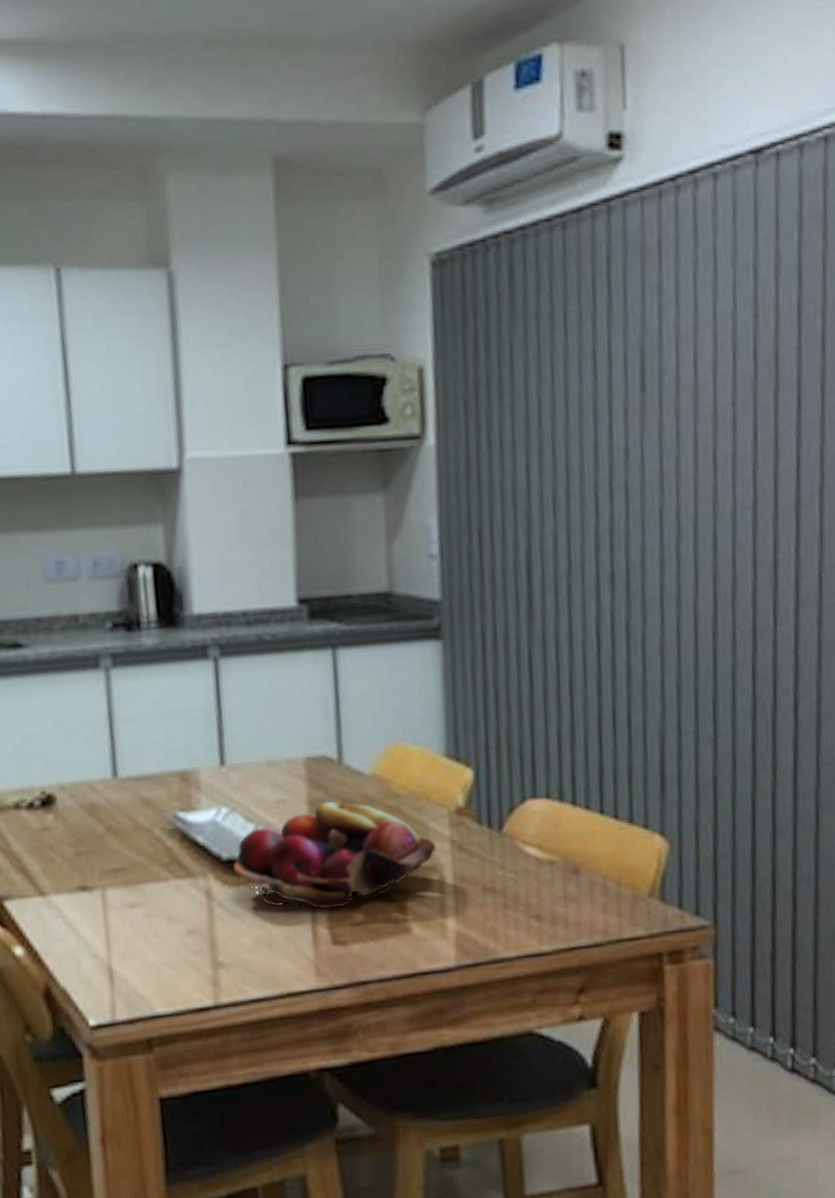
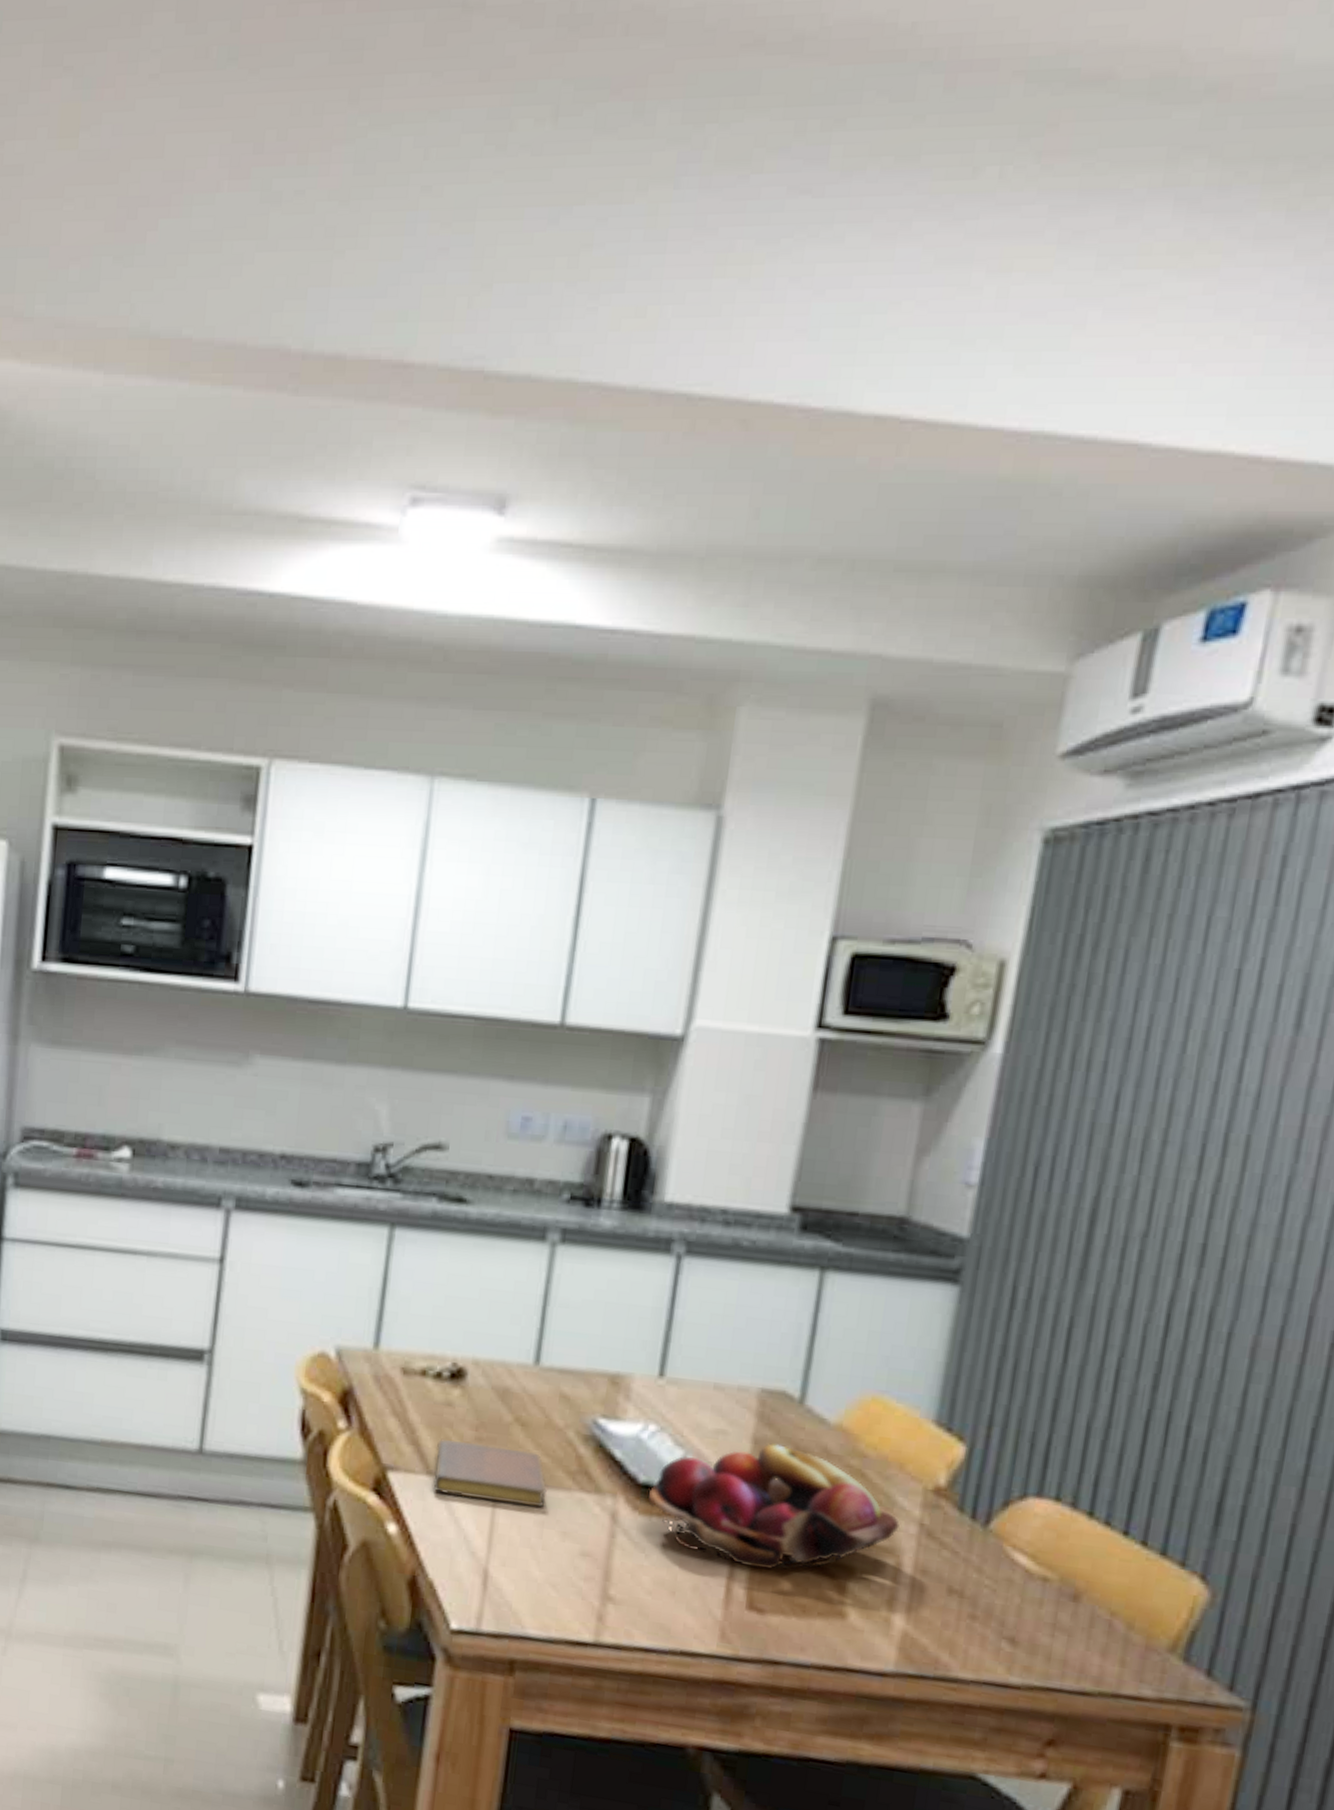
notebook: none [43,854,147,909] -> present [433,1439,547,1508]

